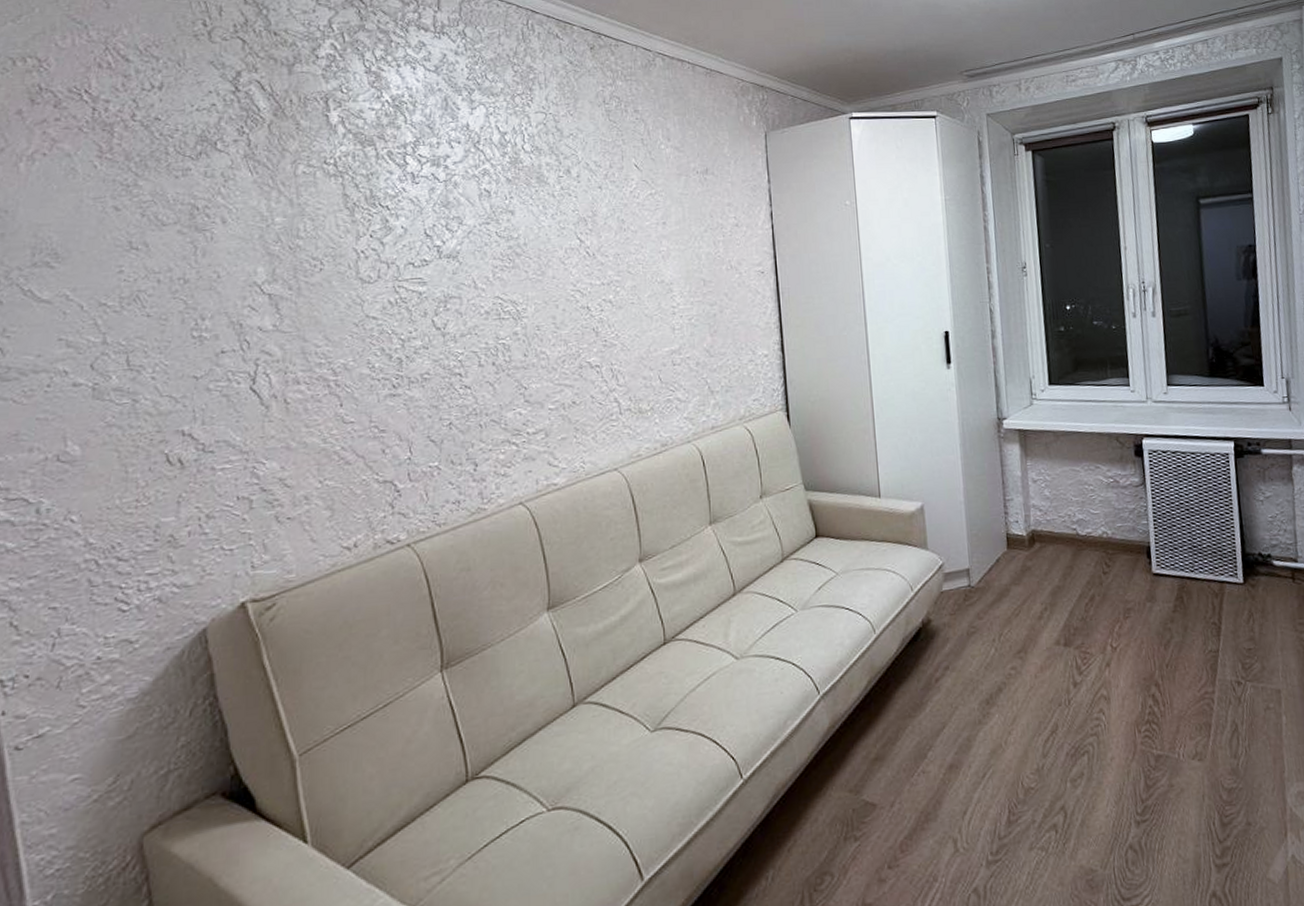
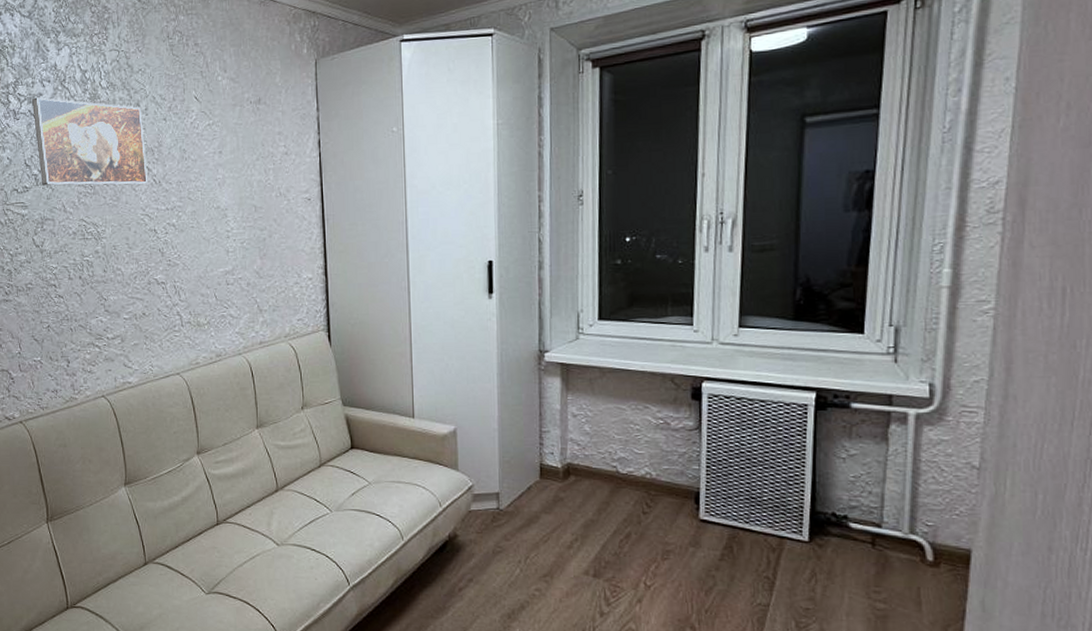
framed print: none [437,159,580,259] -> present [32,97,148,186]

